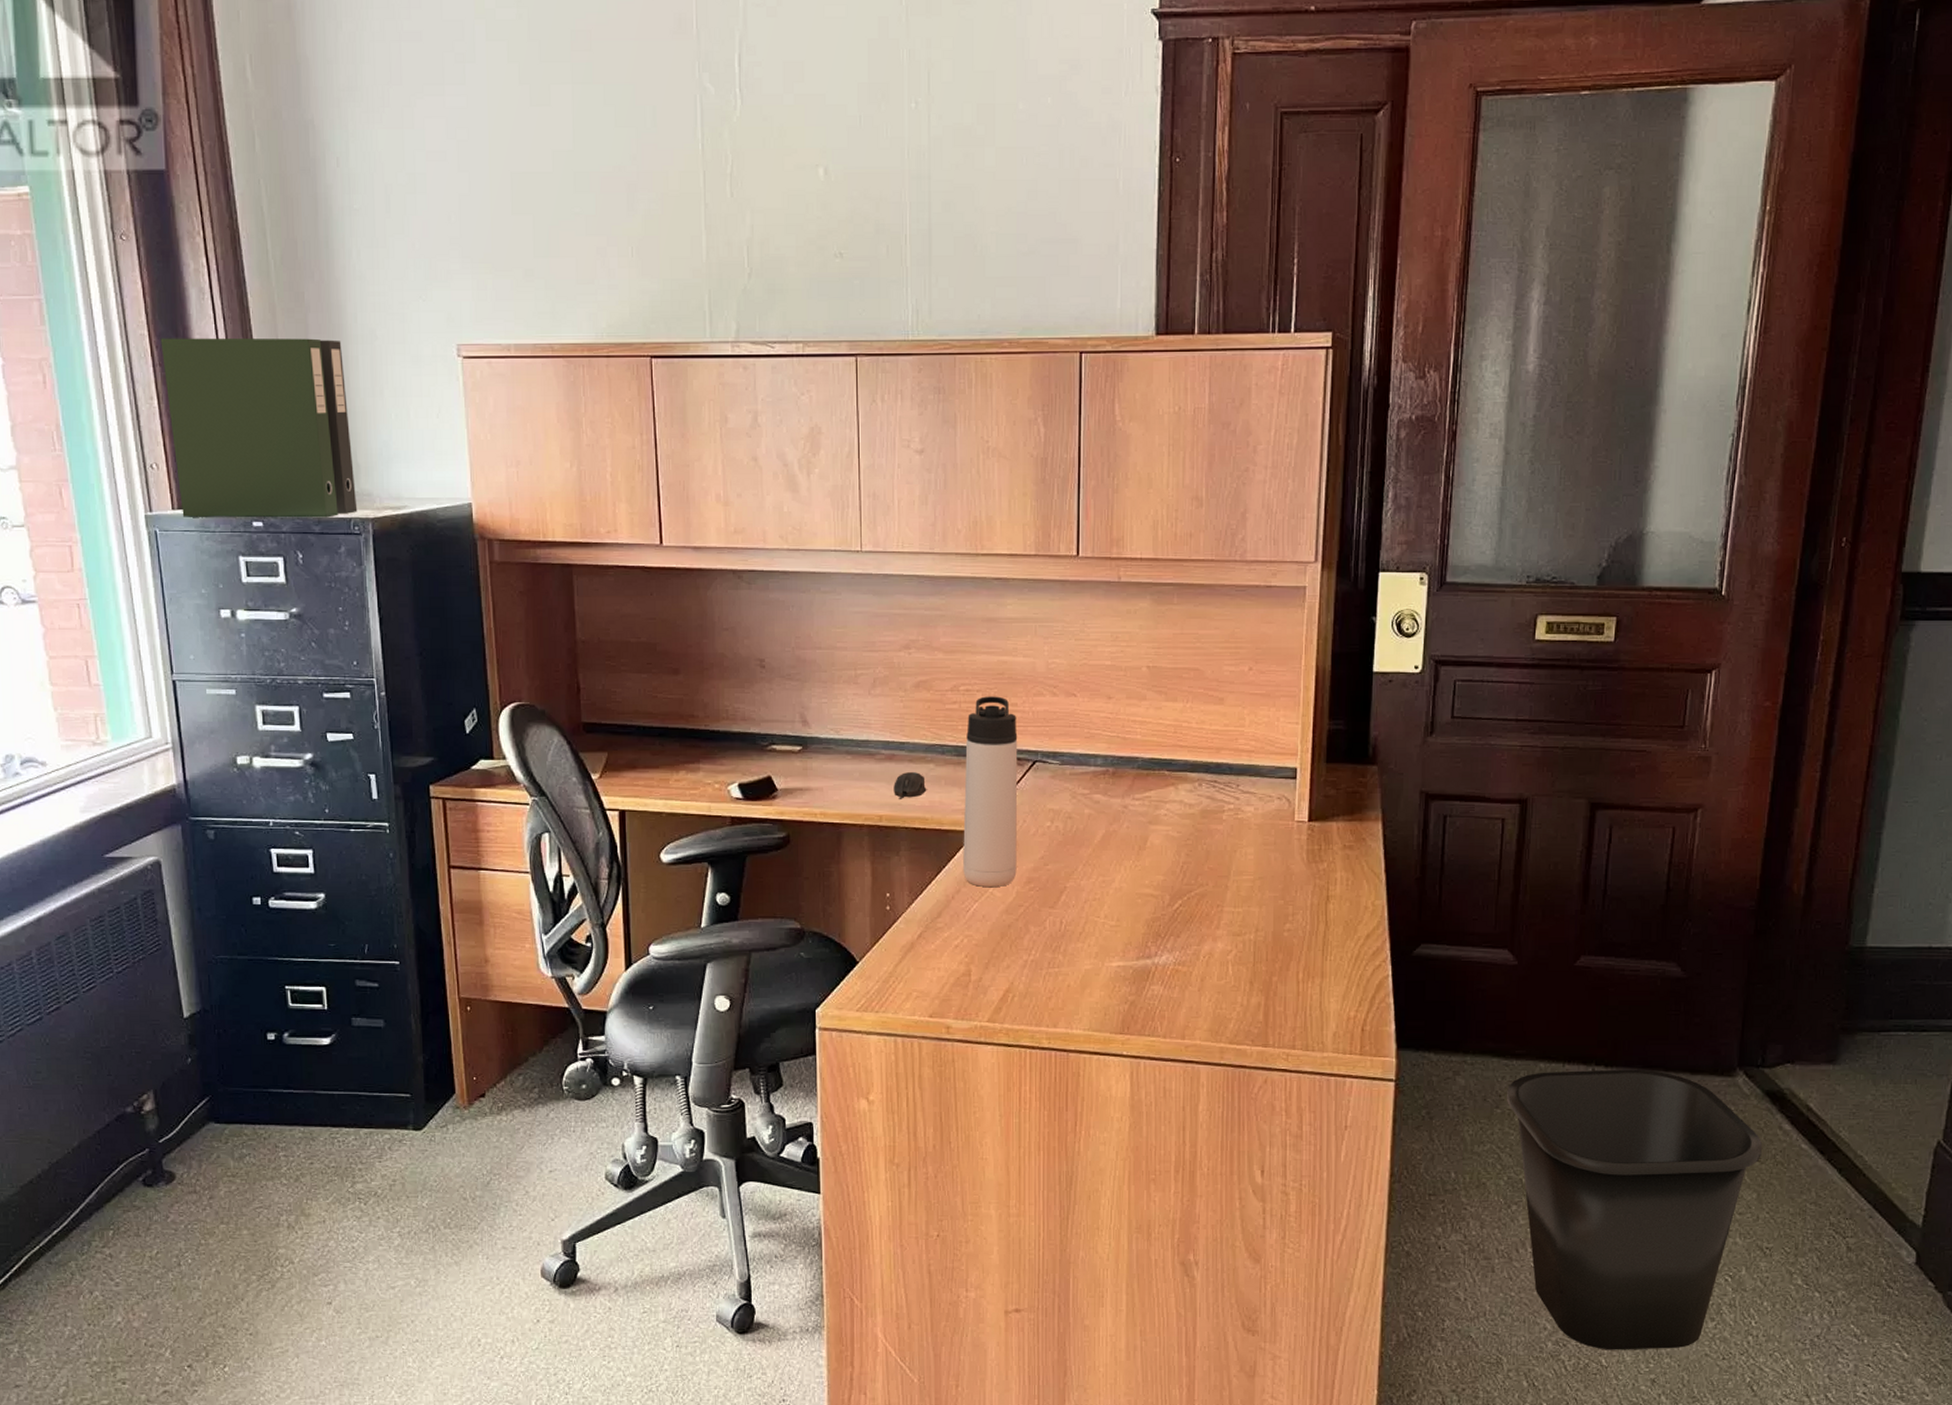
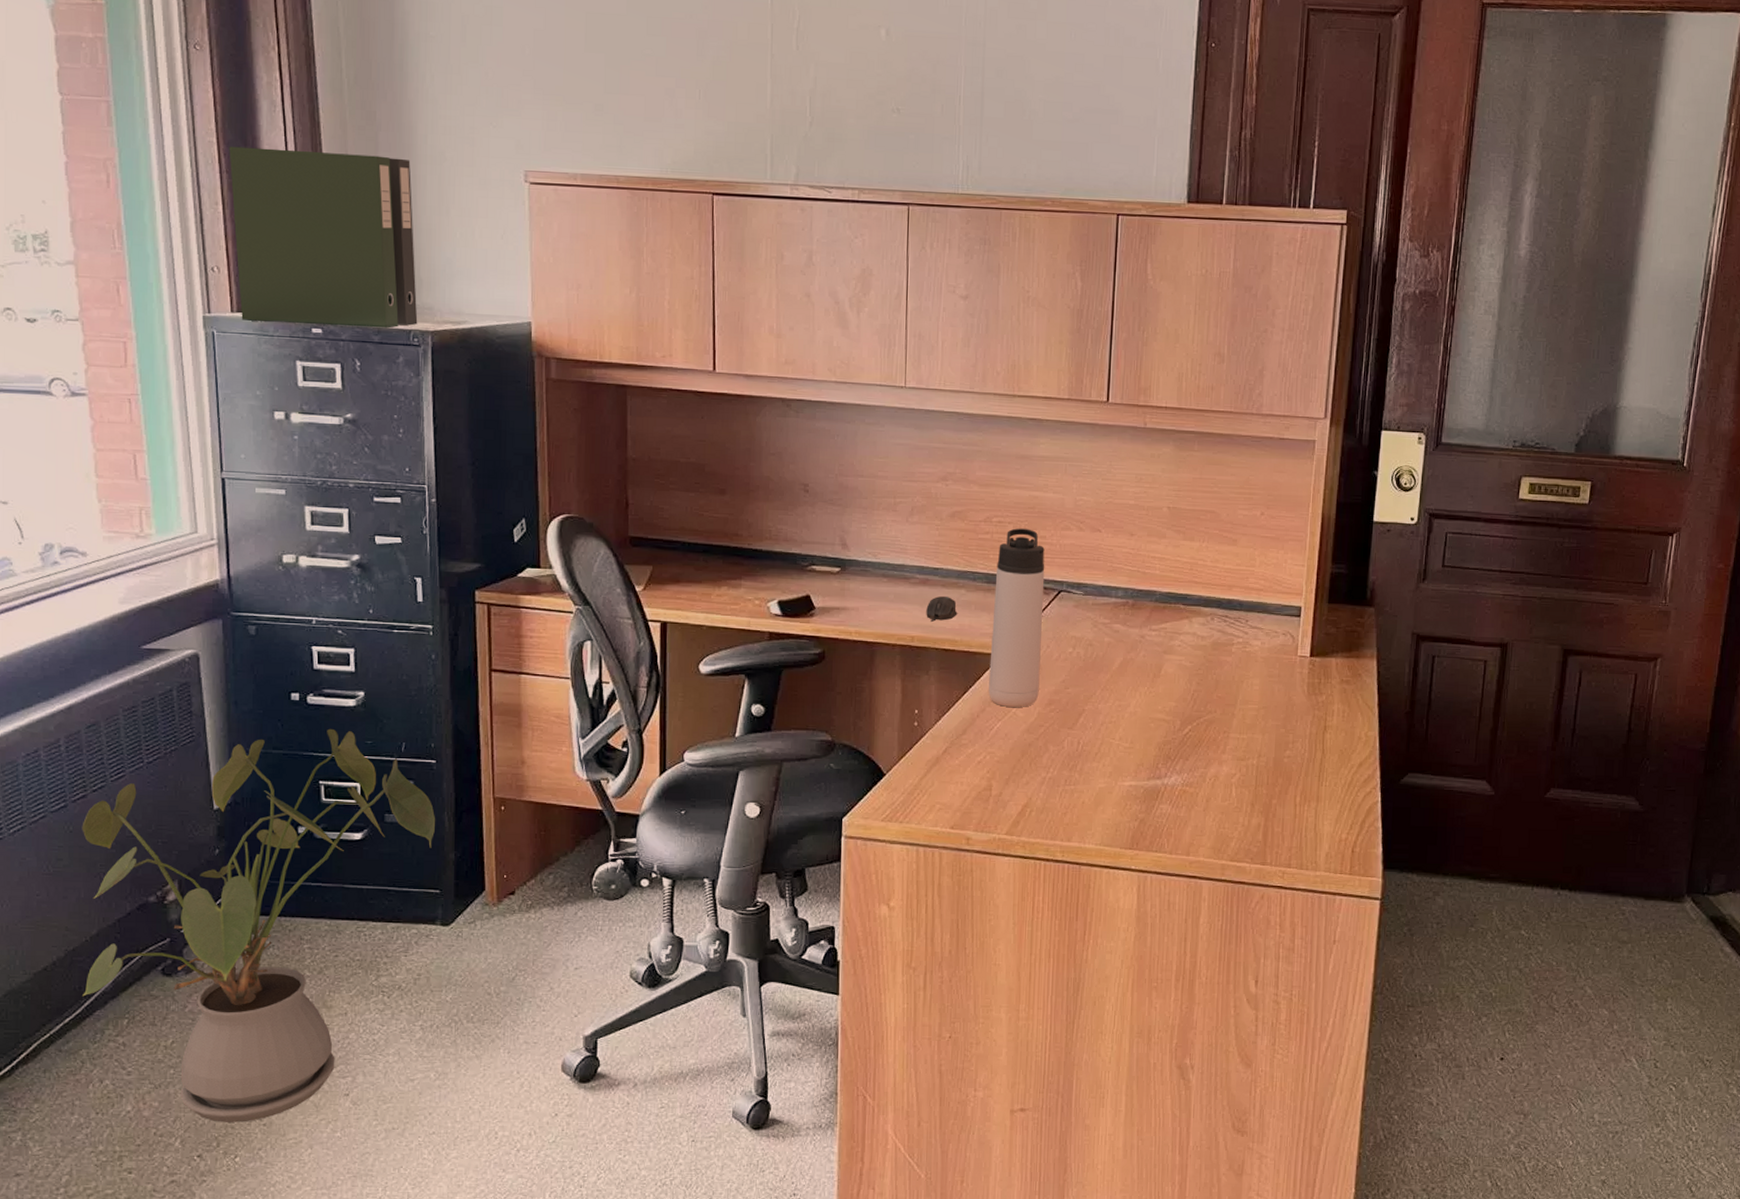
house plant: none [57,932,402,1332] -> present [82,728,435,1122]
waste bin: present [1507,1069,1763,1350] -> none [1481,893,1706,1153]

